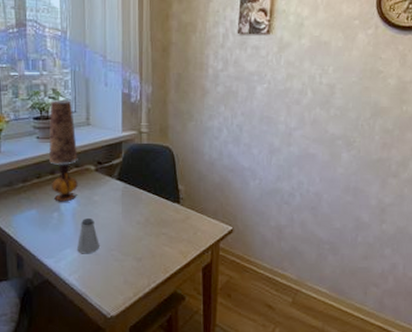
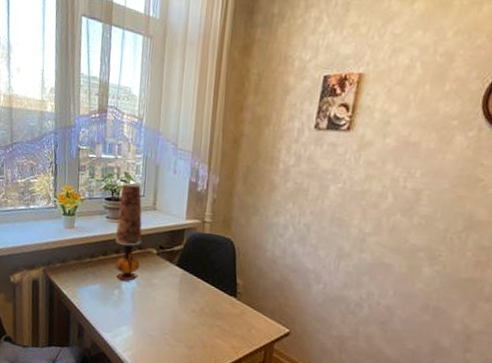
saltshaker: present [77,217,99,254] -> none [133,299,154,335]

